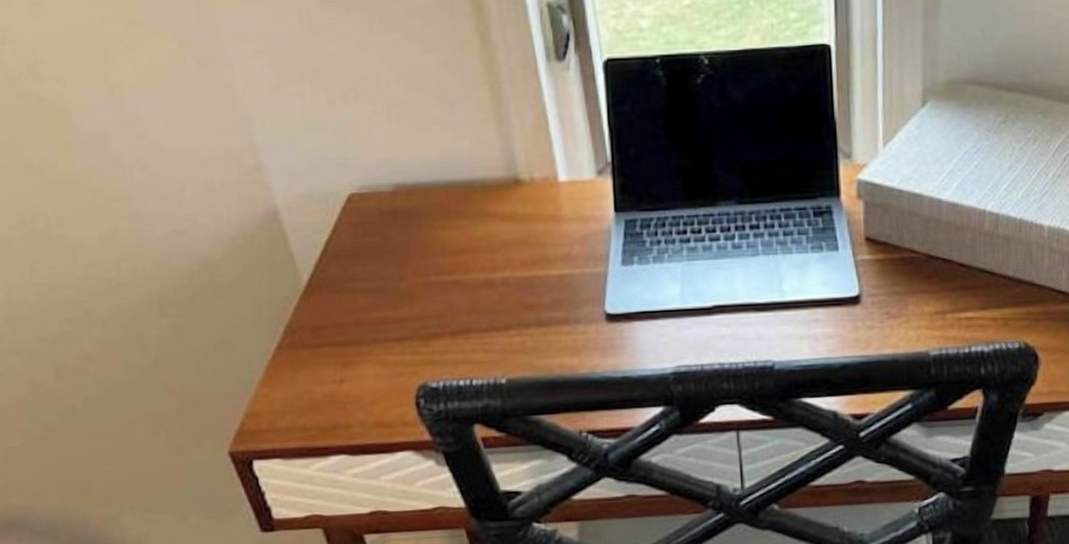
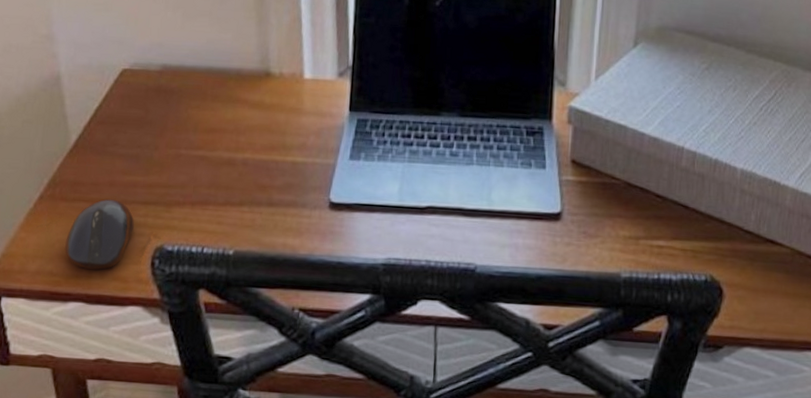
computer mouse: none [315,339,391,419] -> present [65,199,135,270]

